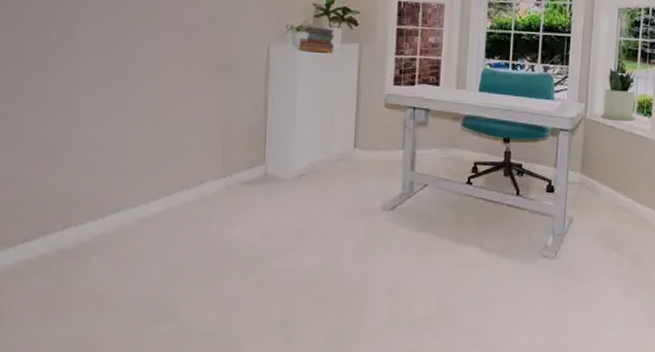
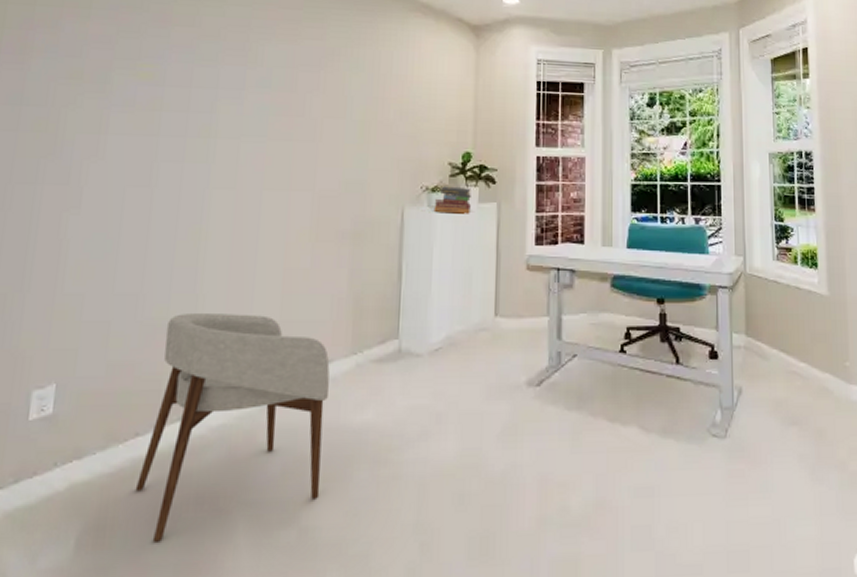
armchair: none [27,135,201,330] -> present [135,314,330,542]
planter: present [600,69,637,122] -> none [761,217,801,275]

